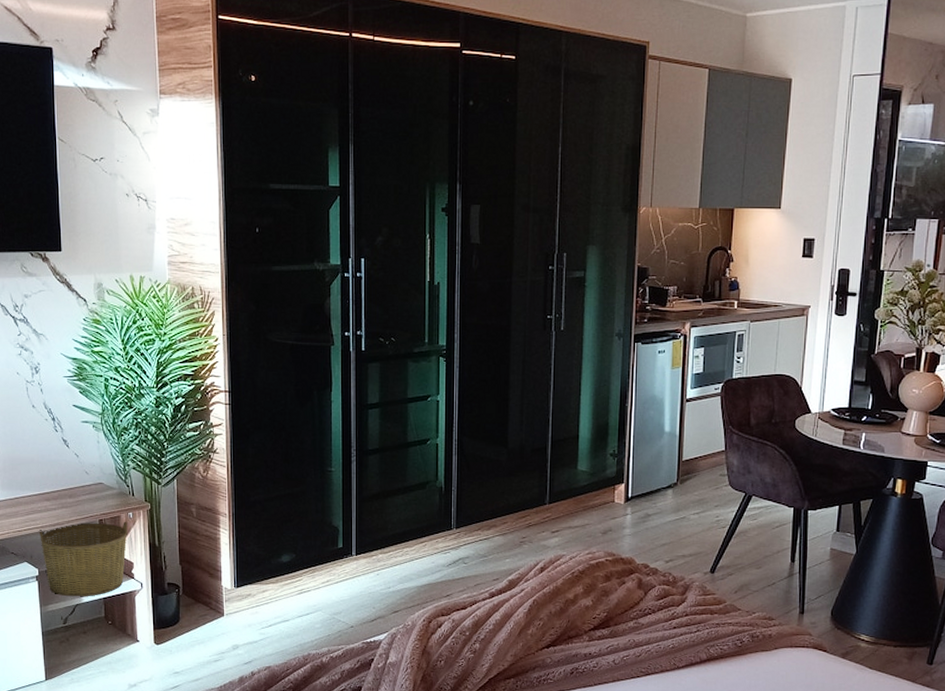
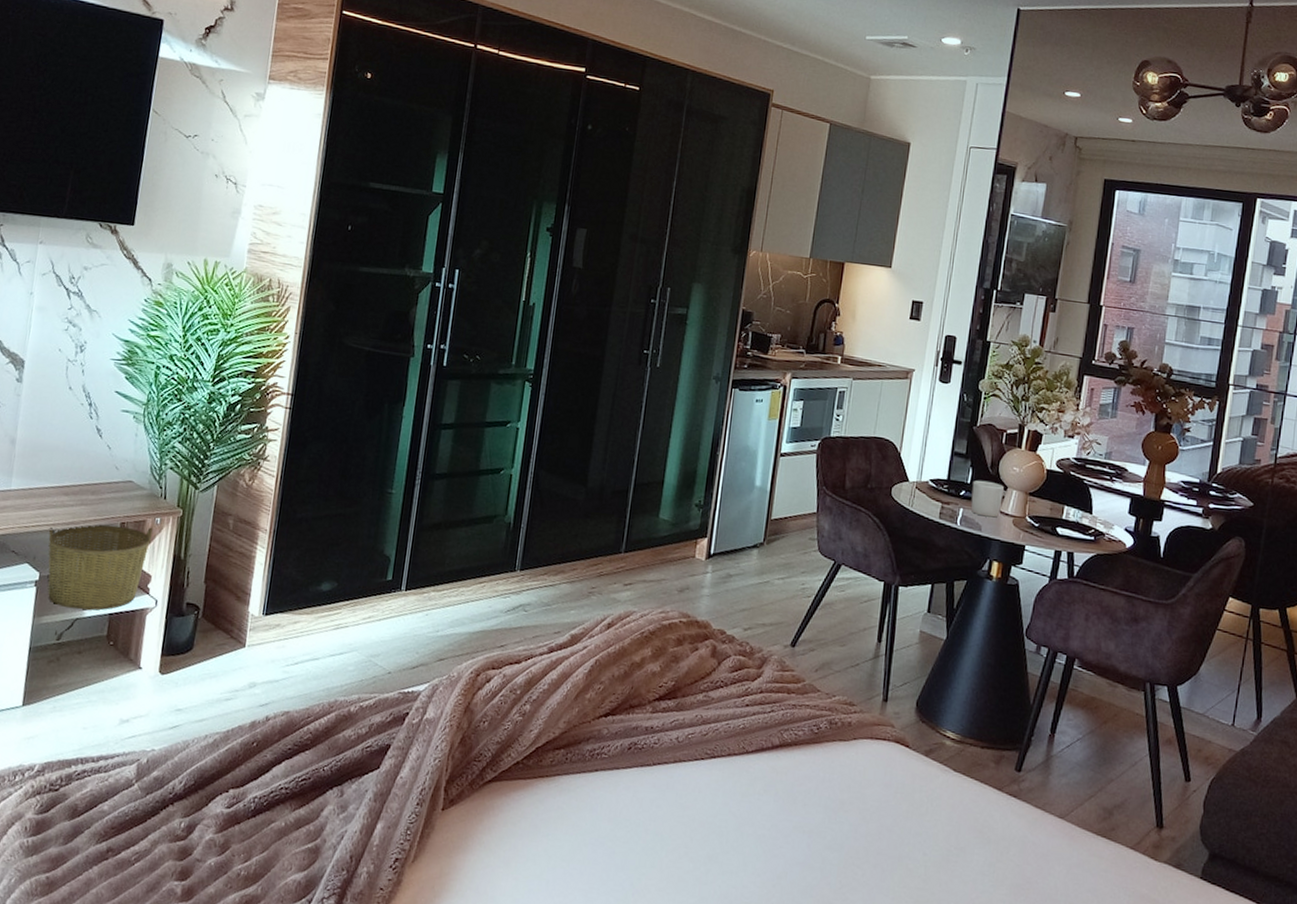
mug: none [872,405,904,439] -> present [970,480,1004,518]

